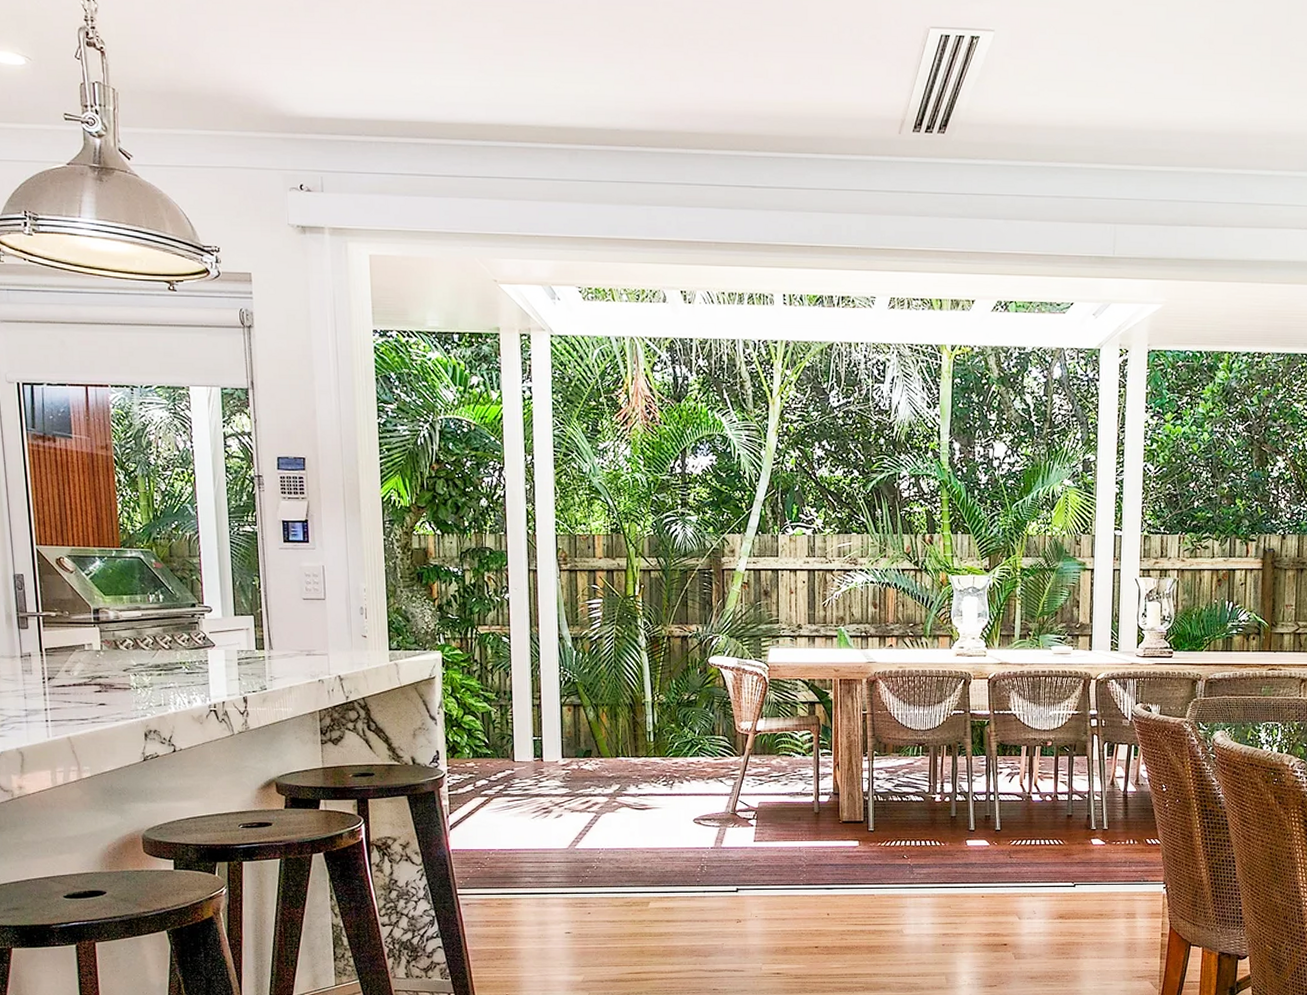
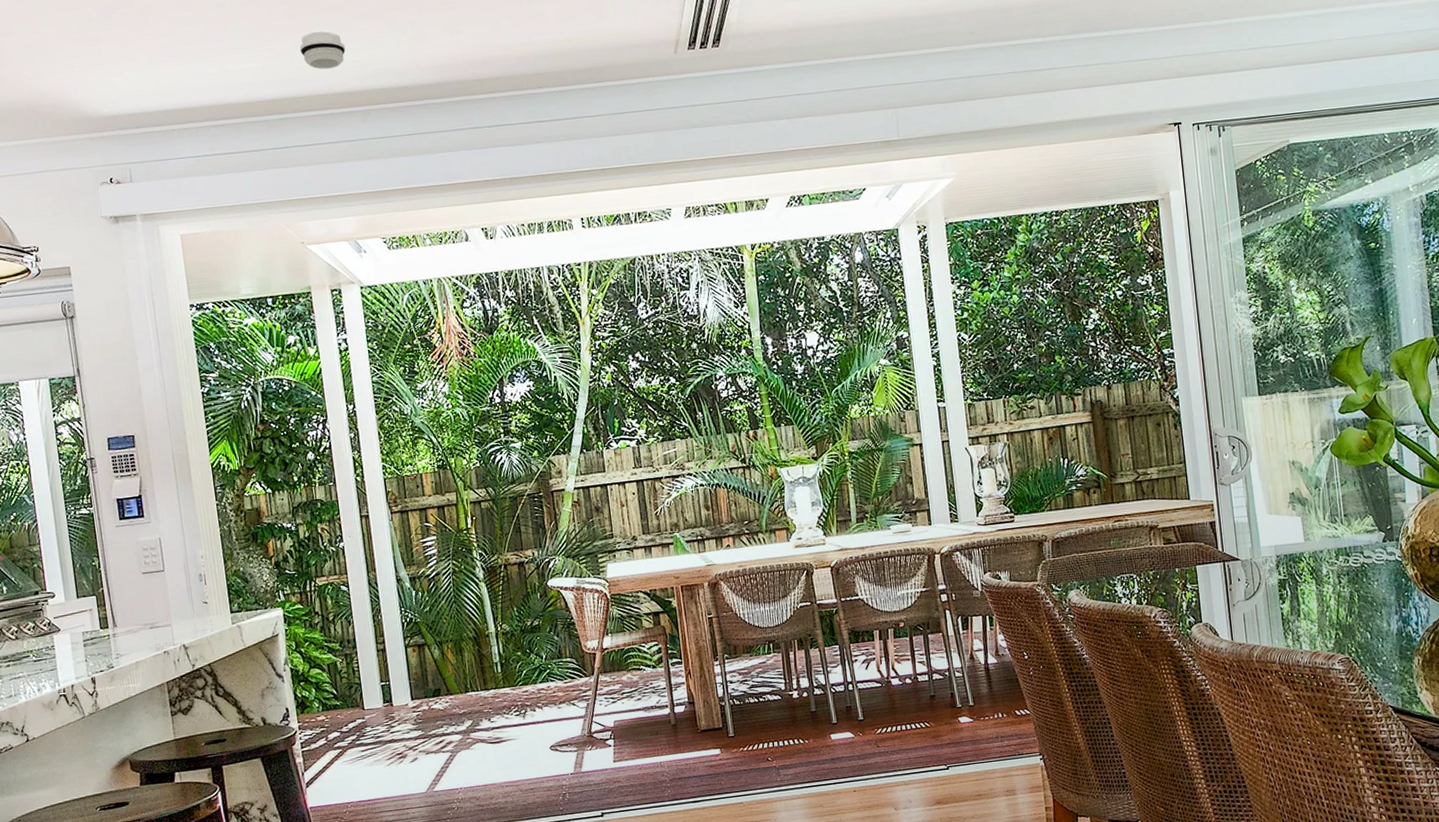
smoke detector: none [510,56,559,99] -> present [299,31,346,70]

